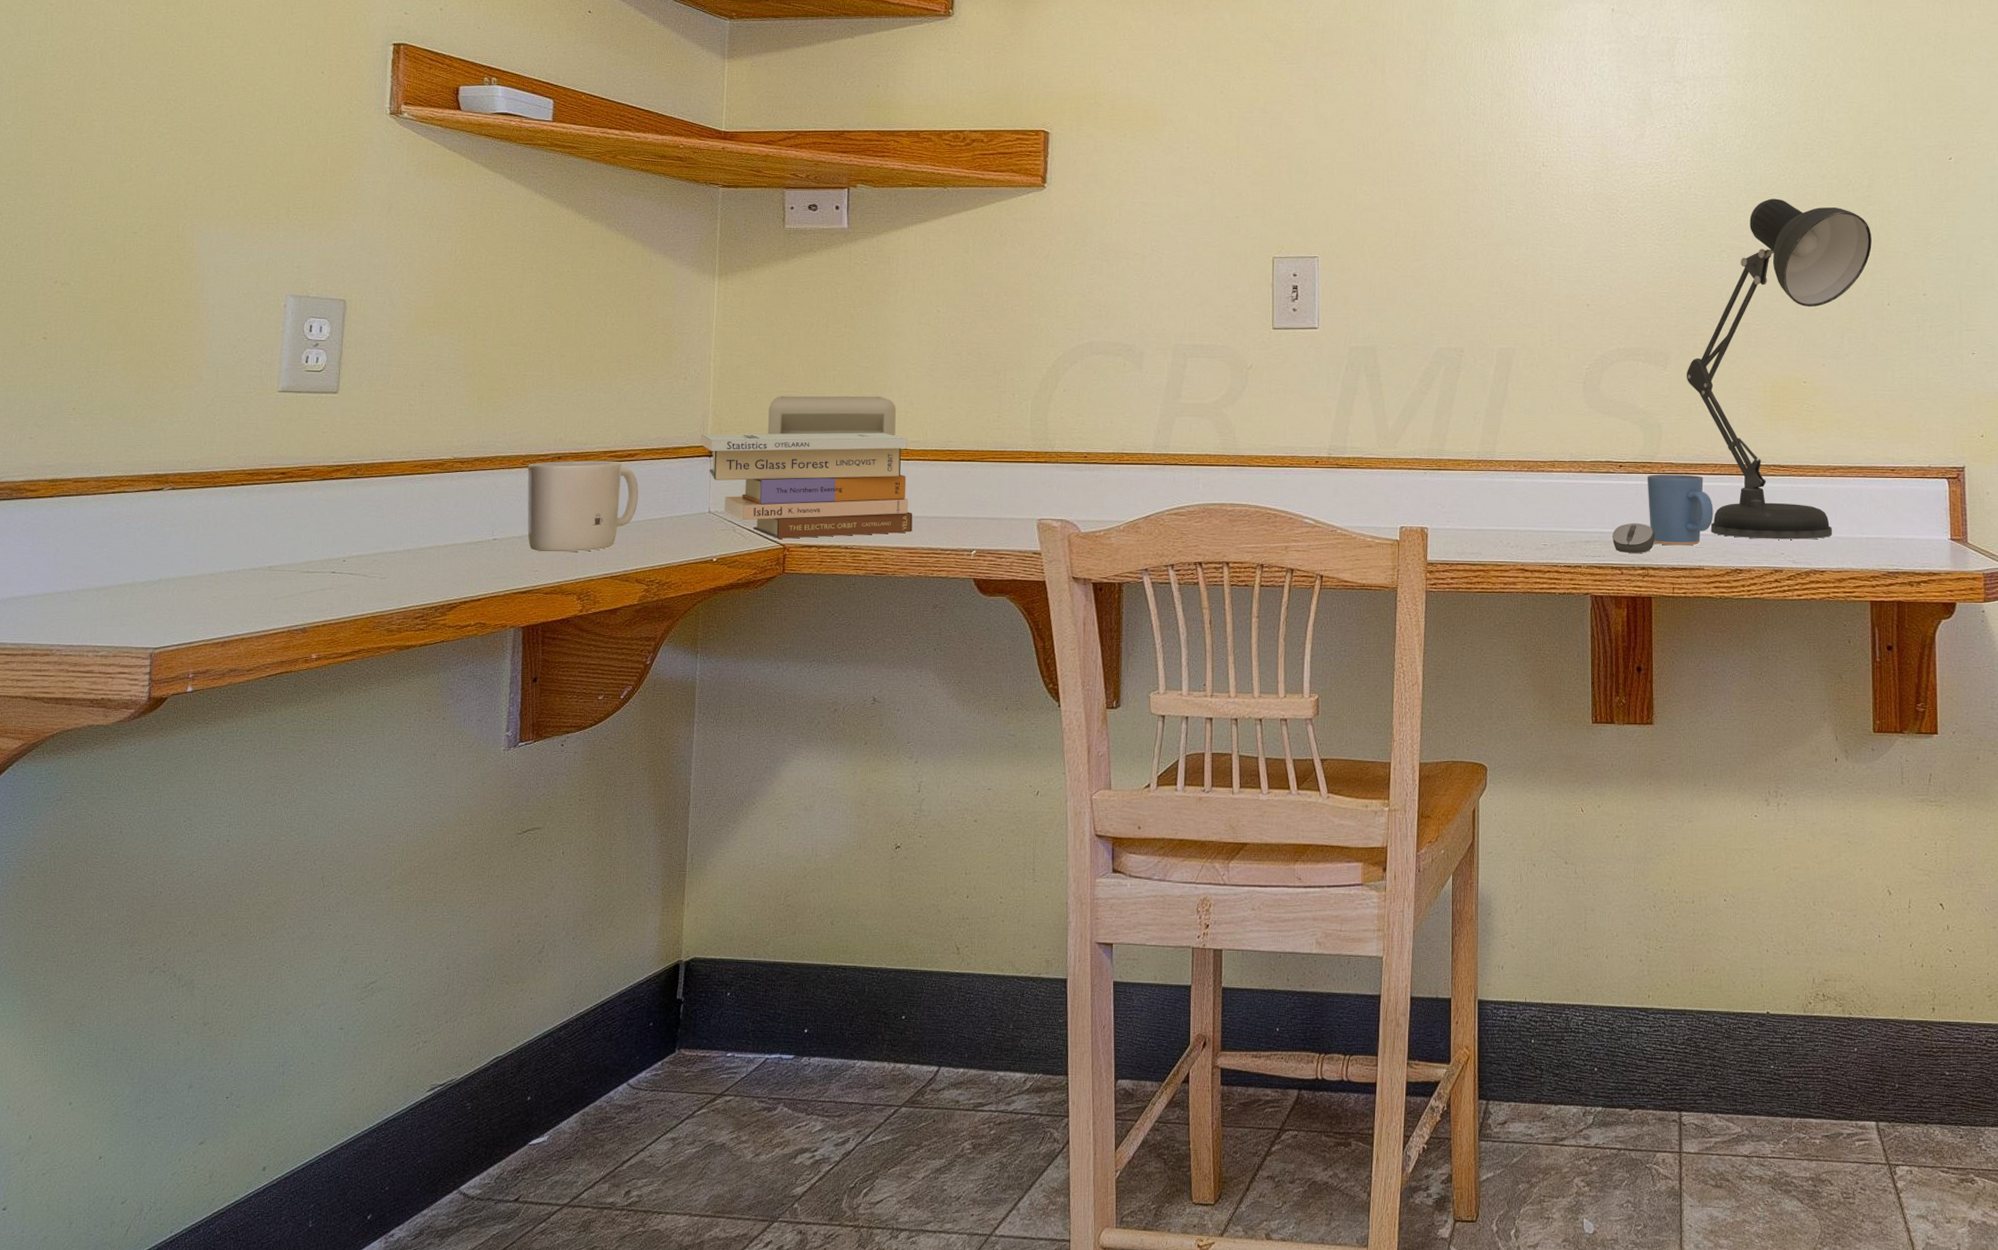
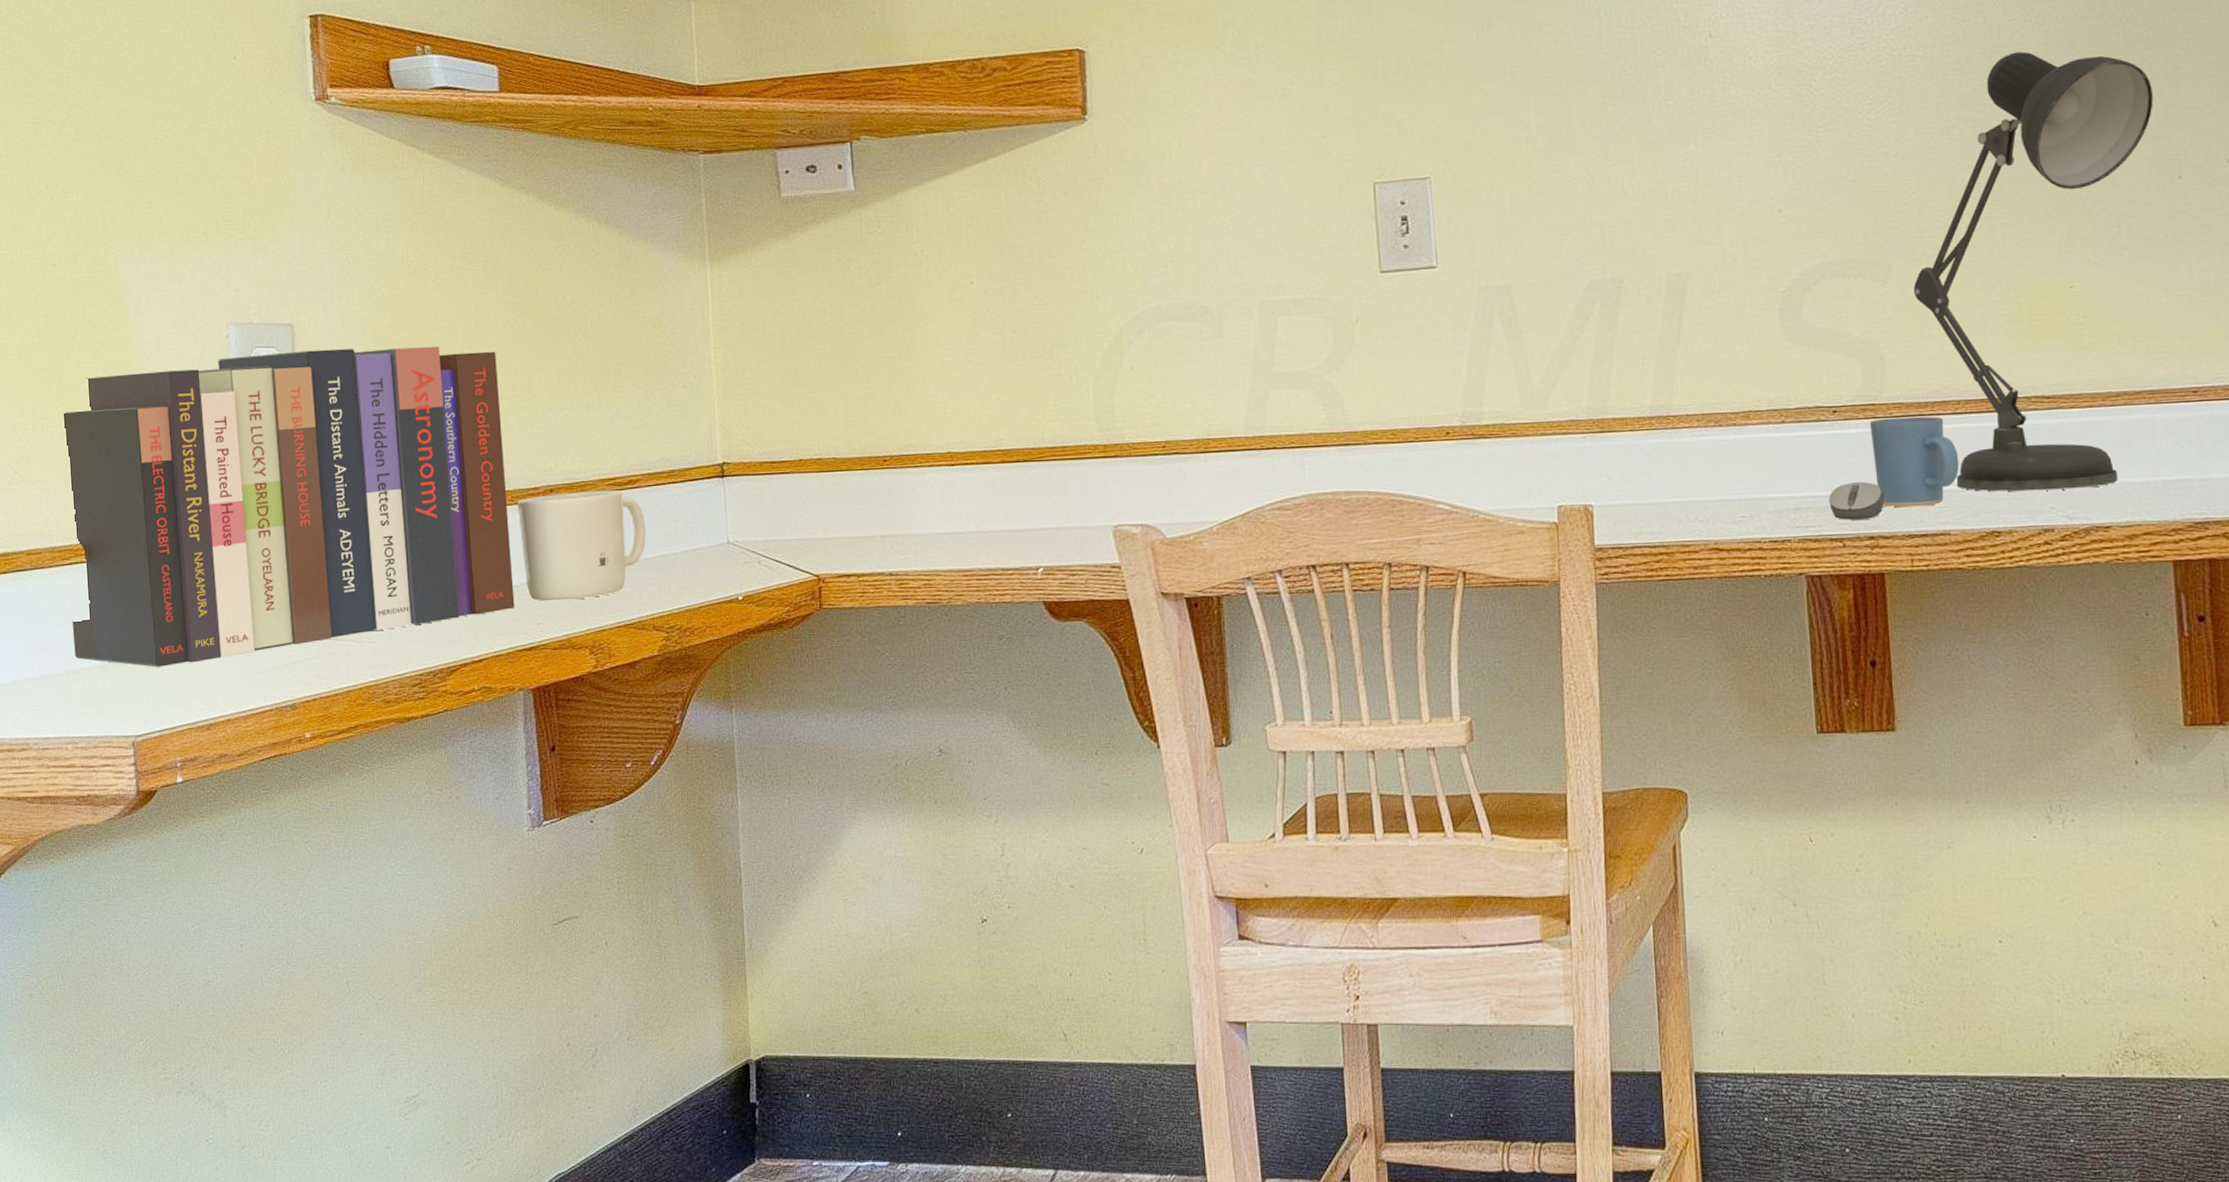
books: none [106,323,524,589] -> present [64,346,515,667]
books: present [701,432,913,539] -> none [709,434,966,569]
desk organizer: present [768,395,896,436] -> none [784,391,935,446]

